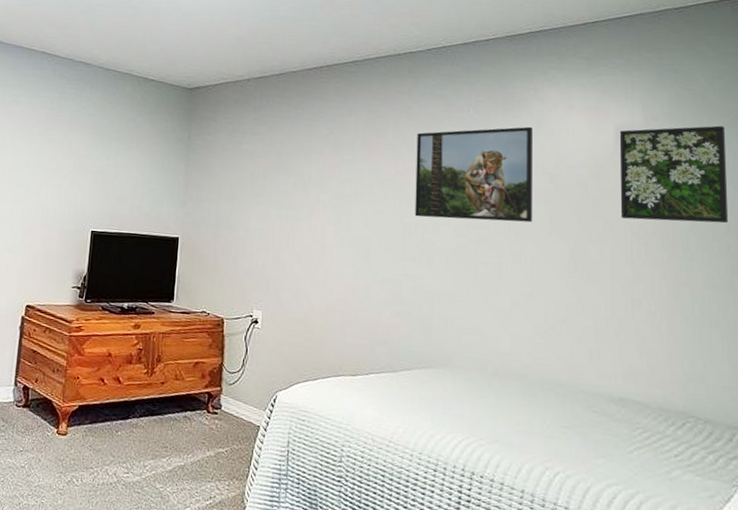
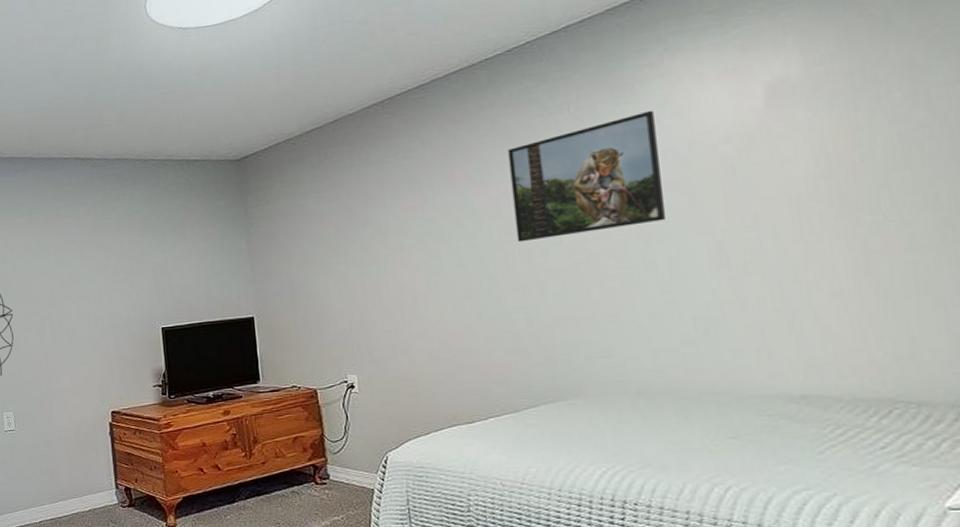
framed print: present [619,125,729,224] -> none [770,50,935,192]

